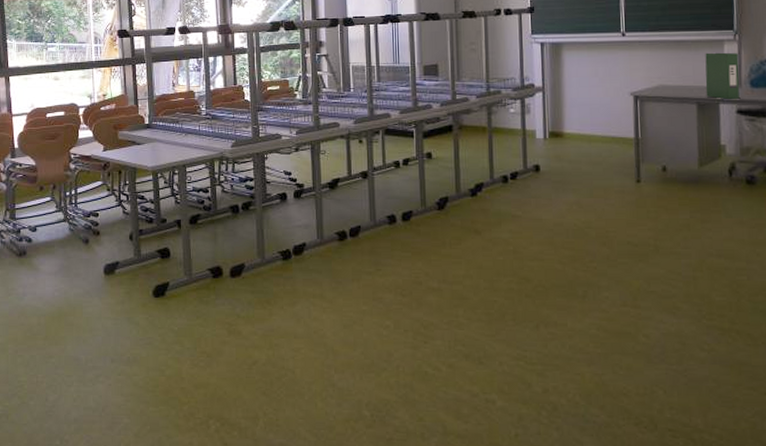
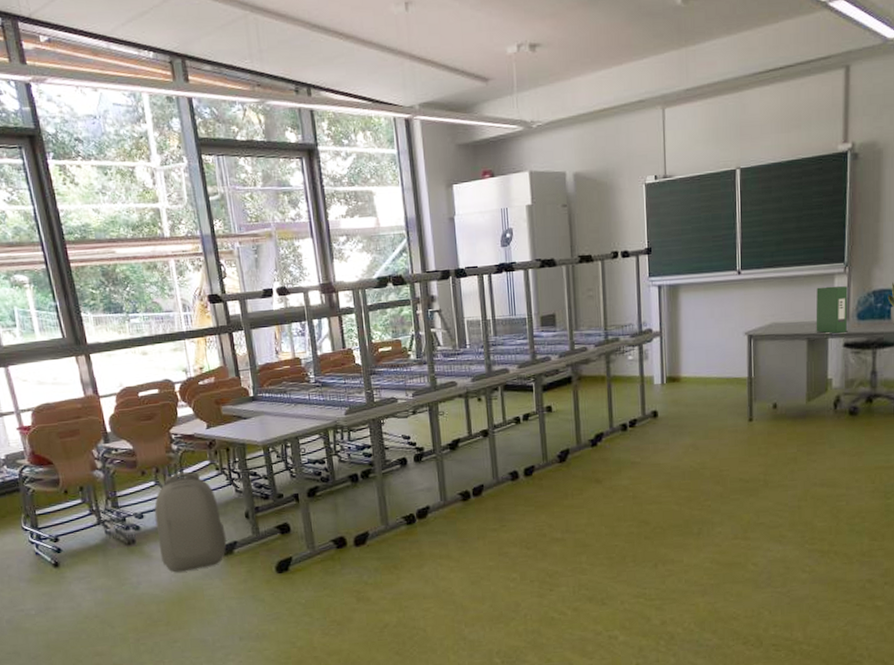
backpack: none [47,190,109,287] -> present [154,471,227,573]

